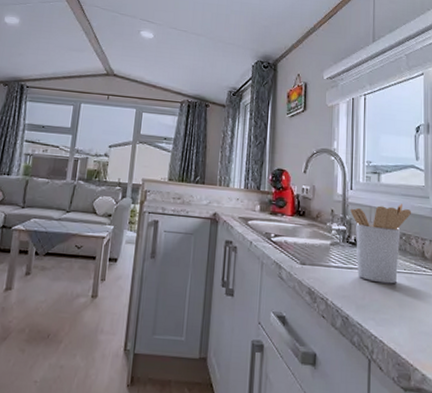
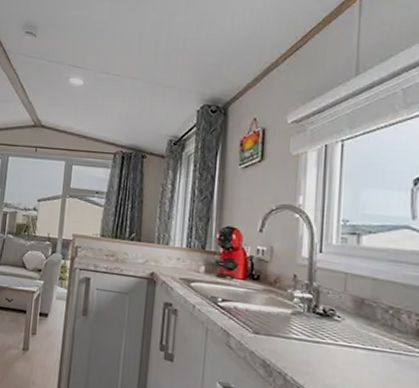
utensil holder: present [350,204,412,284] -> none [318,271,404,365]

